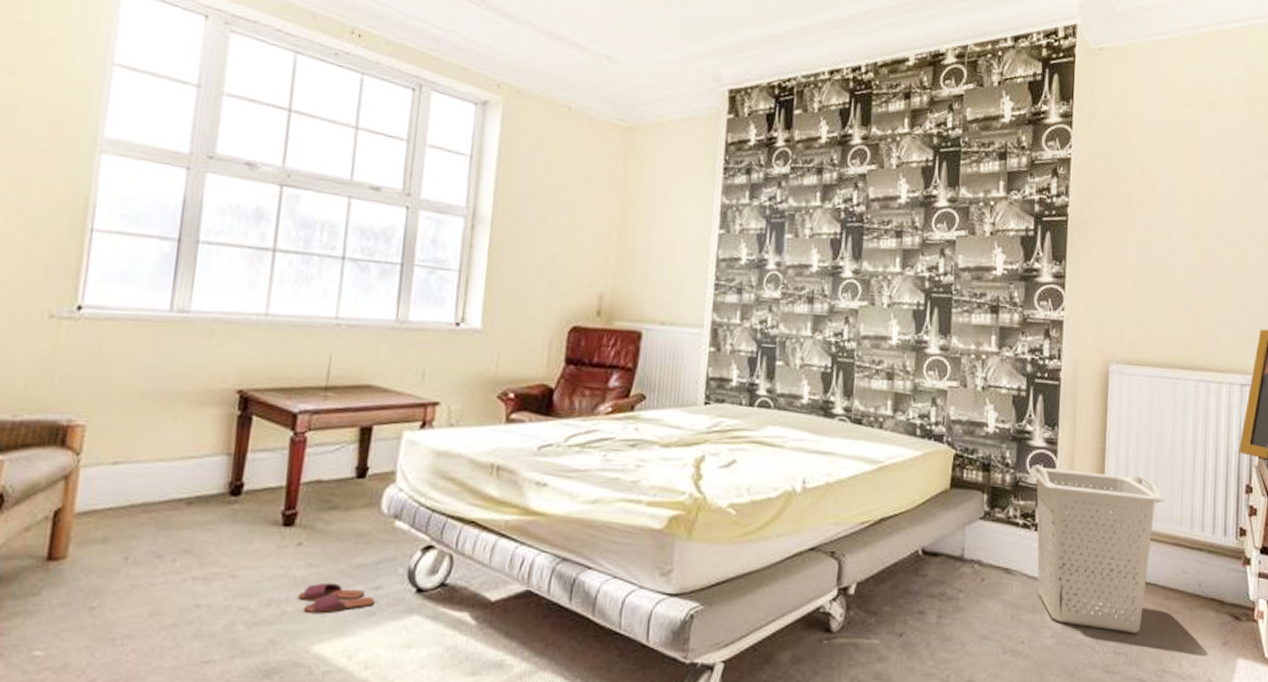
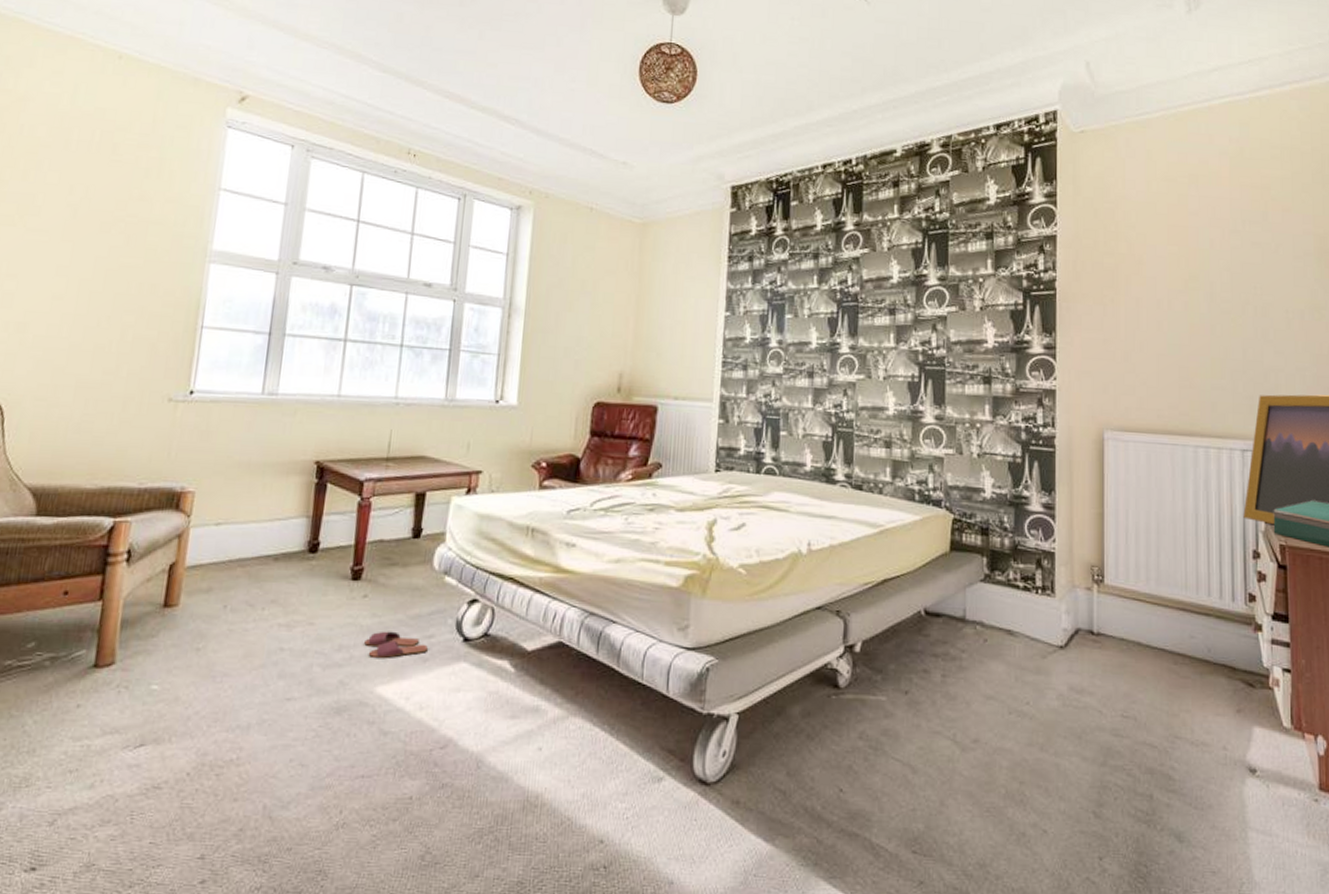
laundry basket: present [1029,464,1165,633] -> none [1028,529,1168,697]

